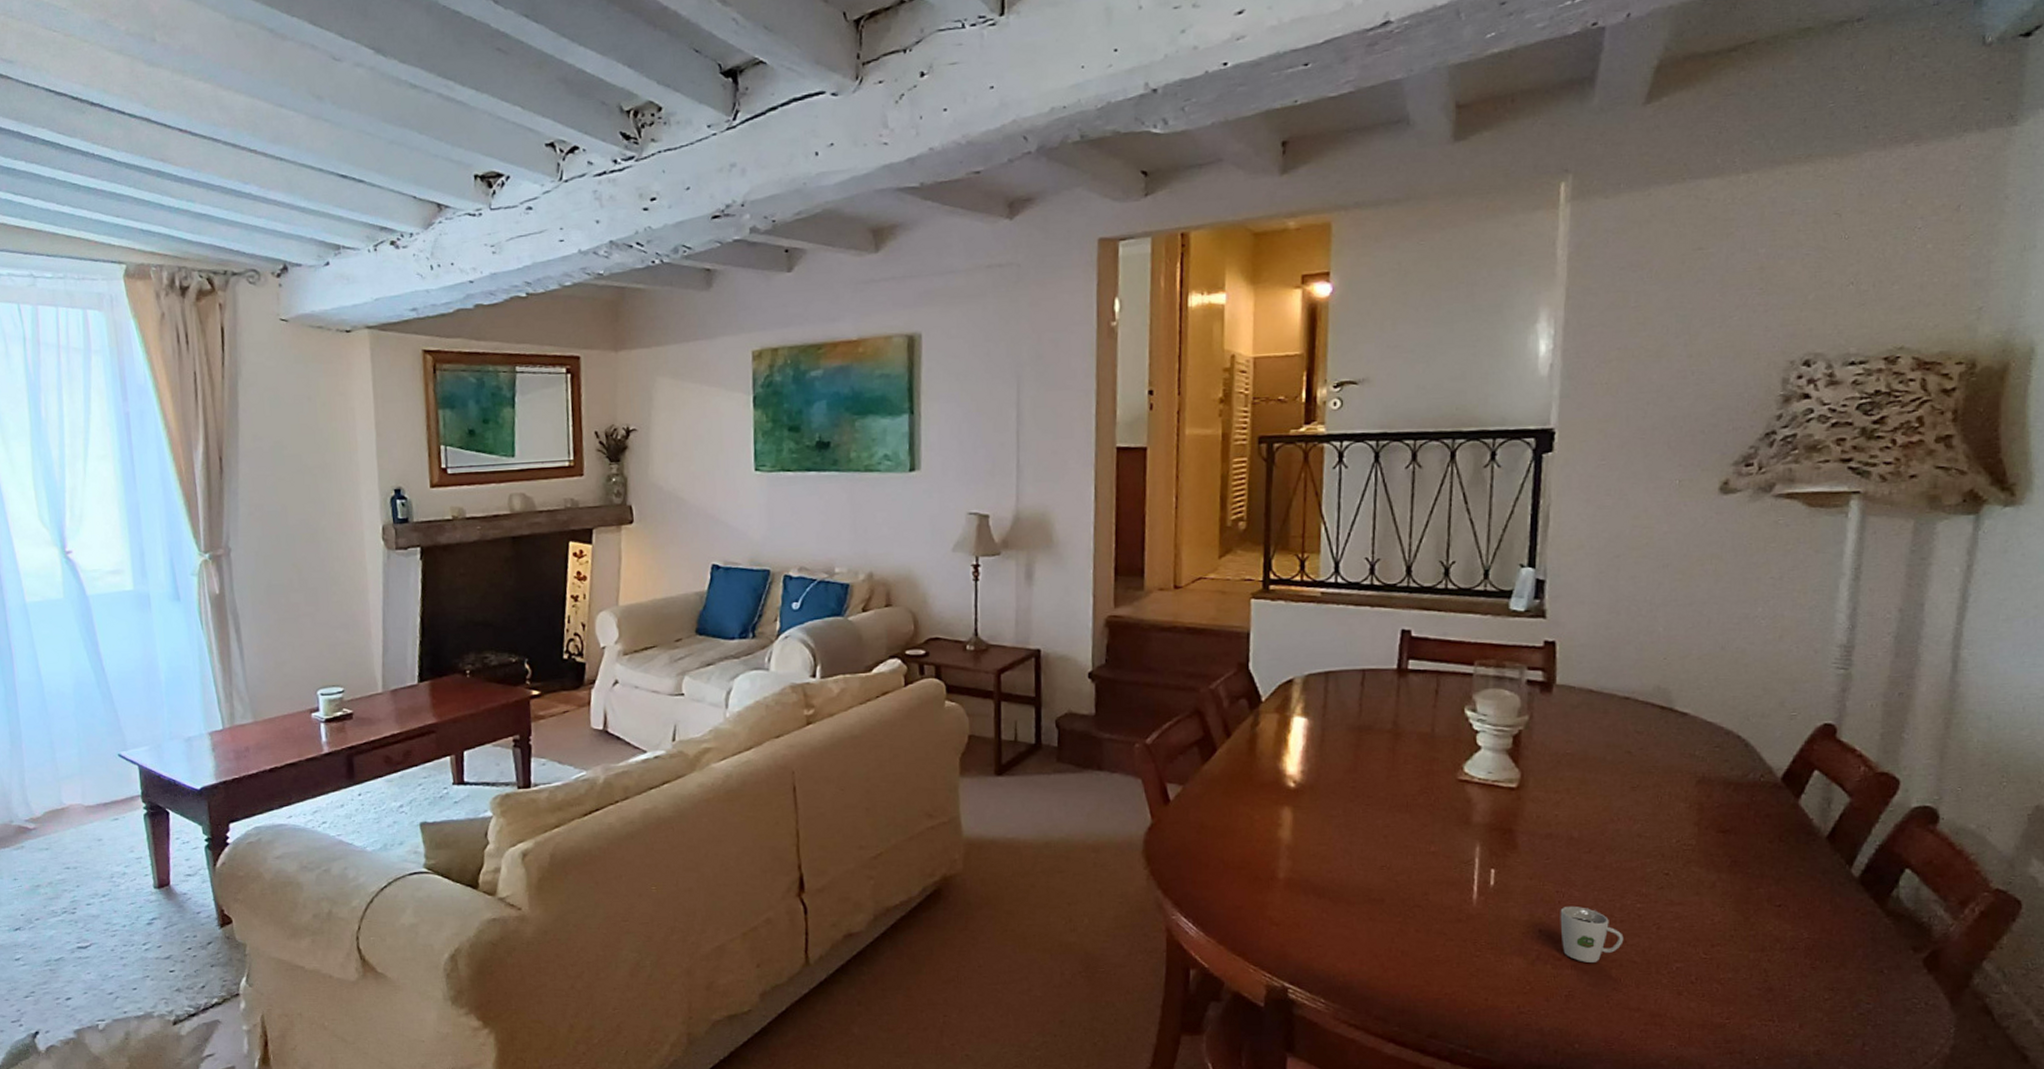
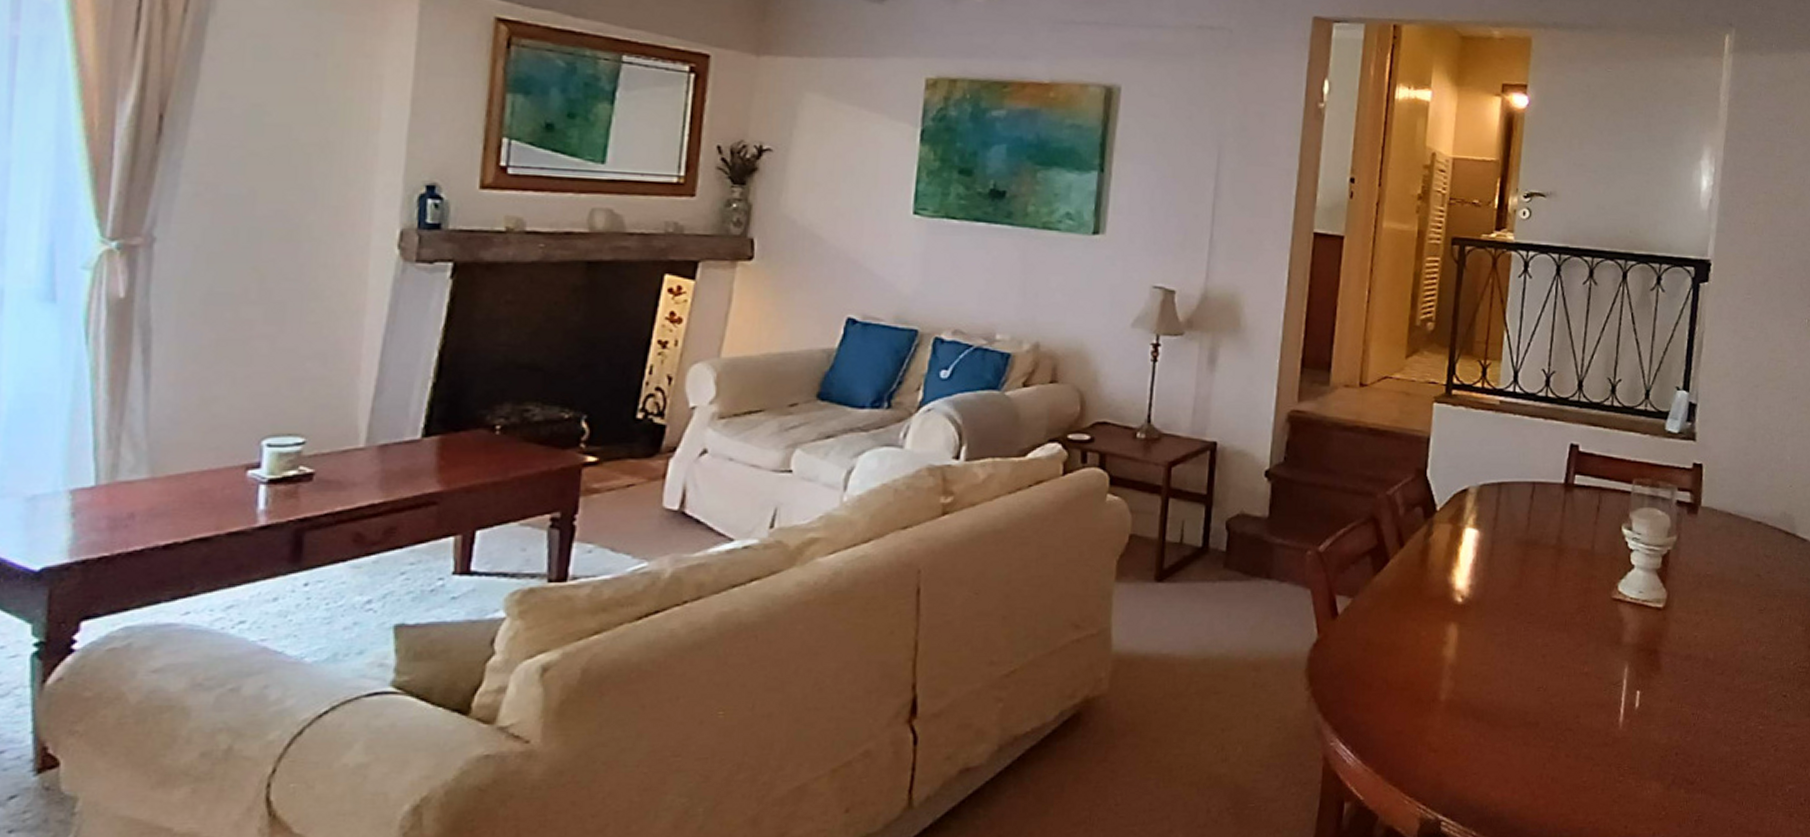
cup: present [1560,905,1624,962] -> none [1694,728,1747,786]

